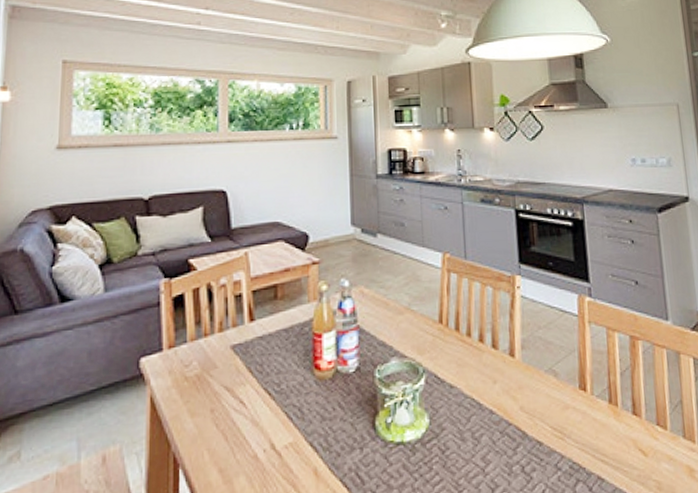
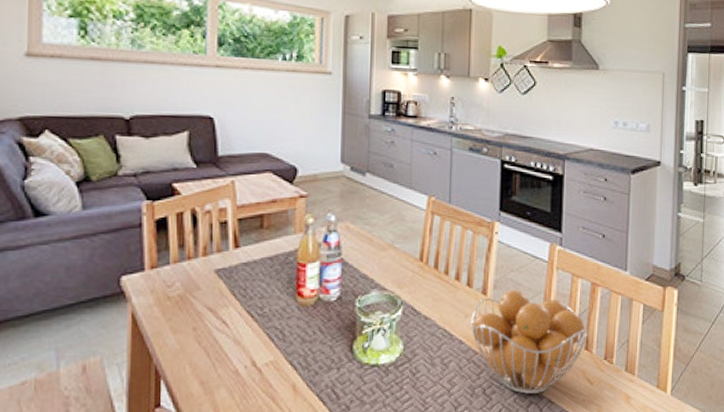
fruit basket: none [499,349,634,470] -> present [470,290,588,394]

